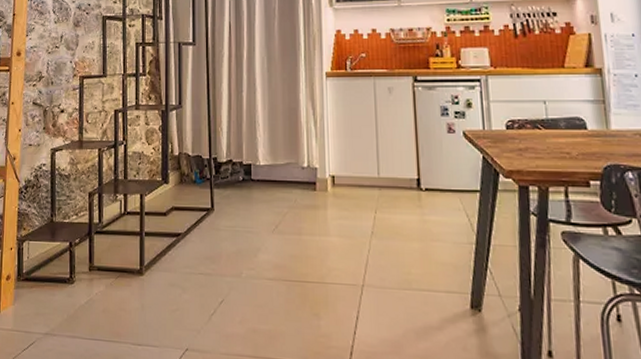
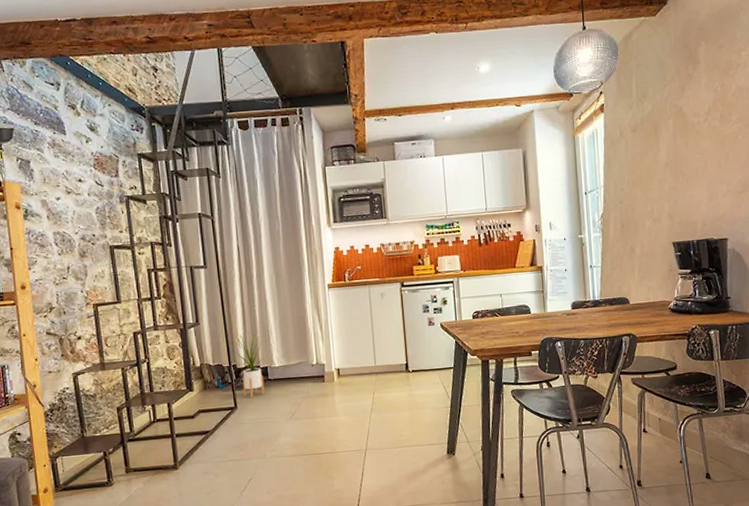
house plant: none [214,119,251,200] -> present [232,330,267,398]

